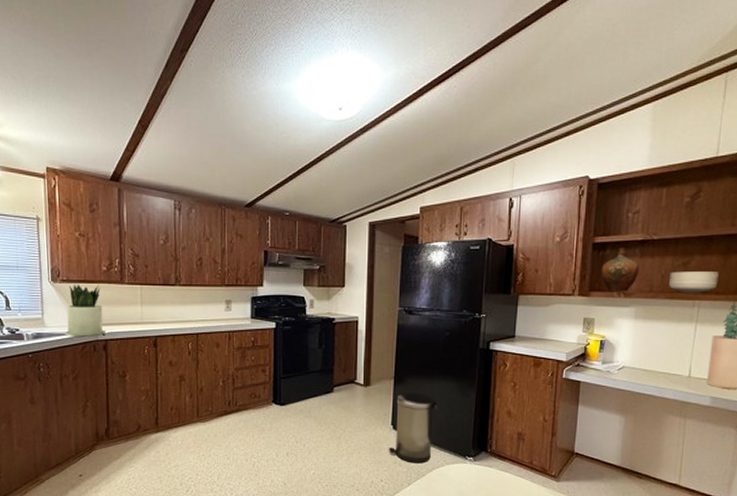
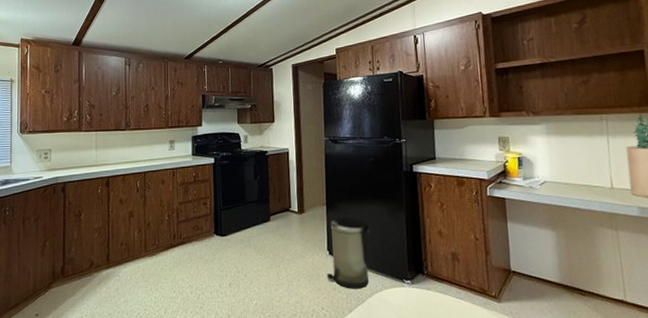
planter: present [64,284,106,338] -> none [28,133,65,182]
ceramic jug: present [600,247,639,292] -> none [506,71,543,112]
bowl: present [668,271,720,294] -> none [571,87,621,109]

